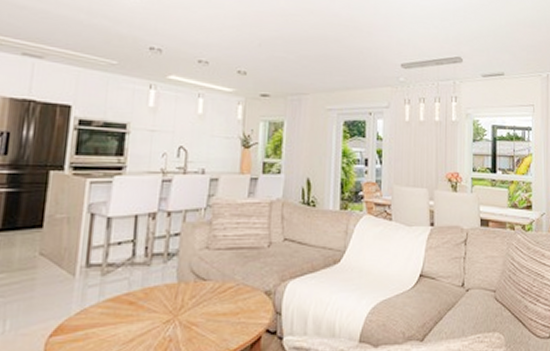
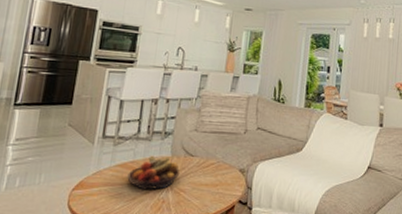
fruit bowl: none [121,283,191,328] -> present [127,155,181,190]

